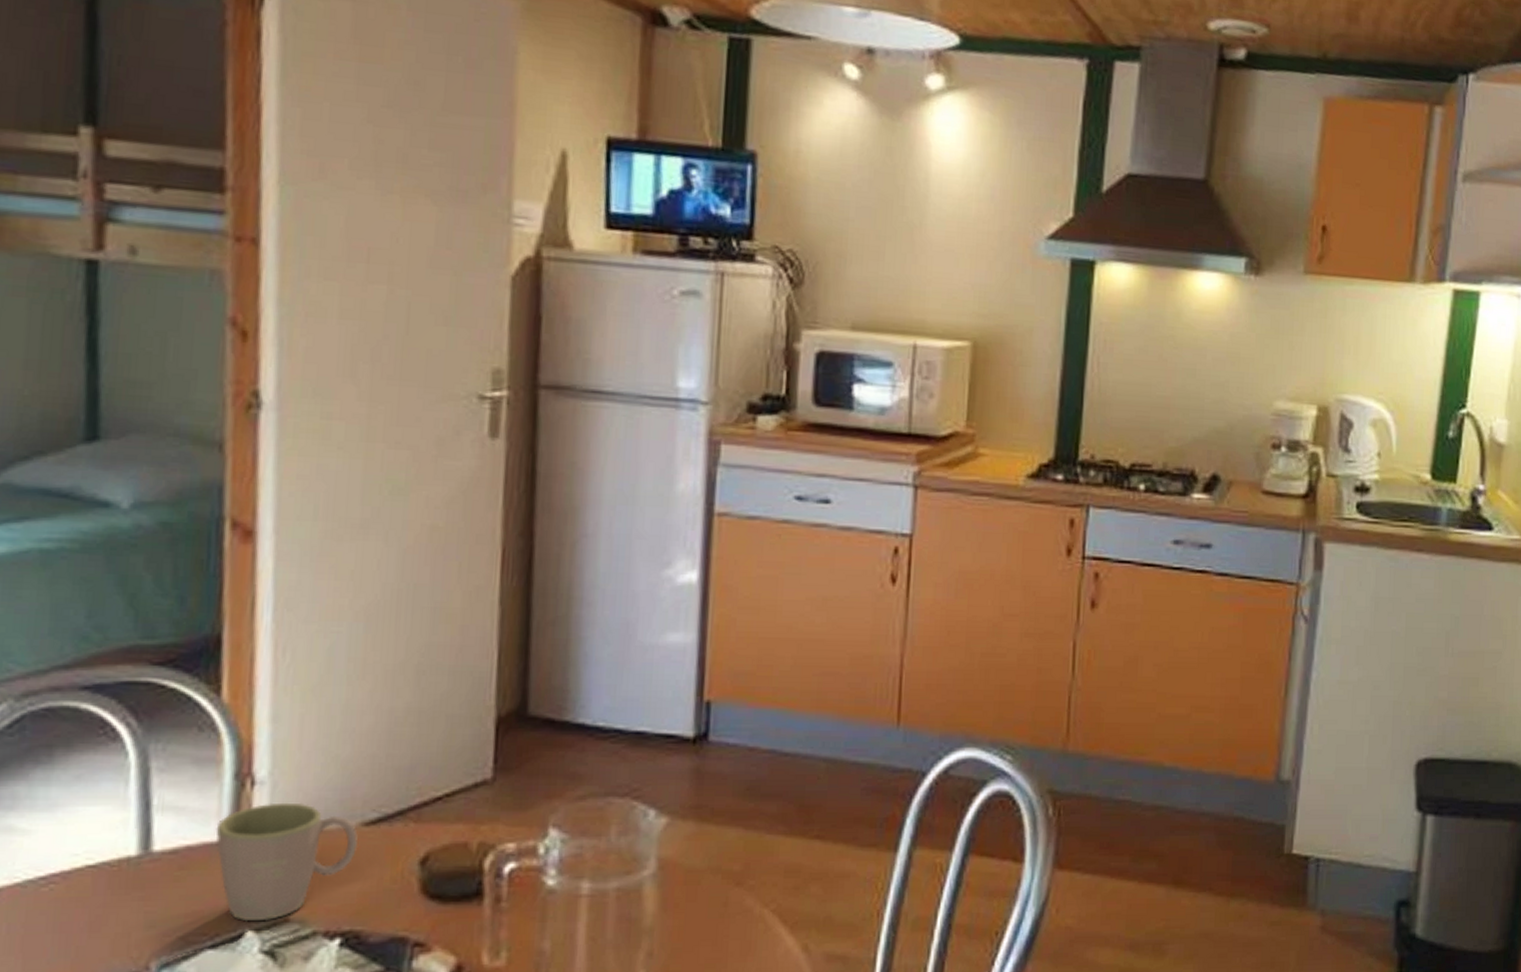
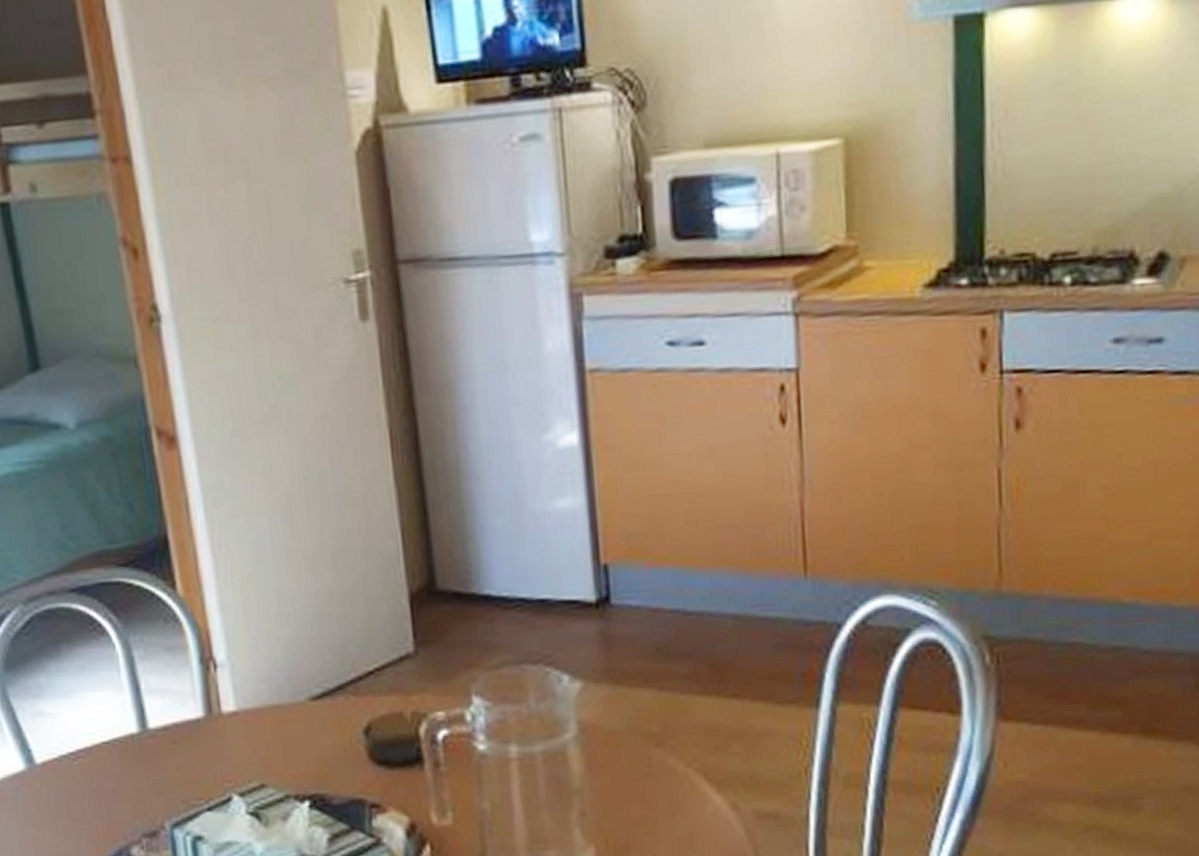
mug: present [216,802,358,922] -> none [193,681,310,788]

